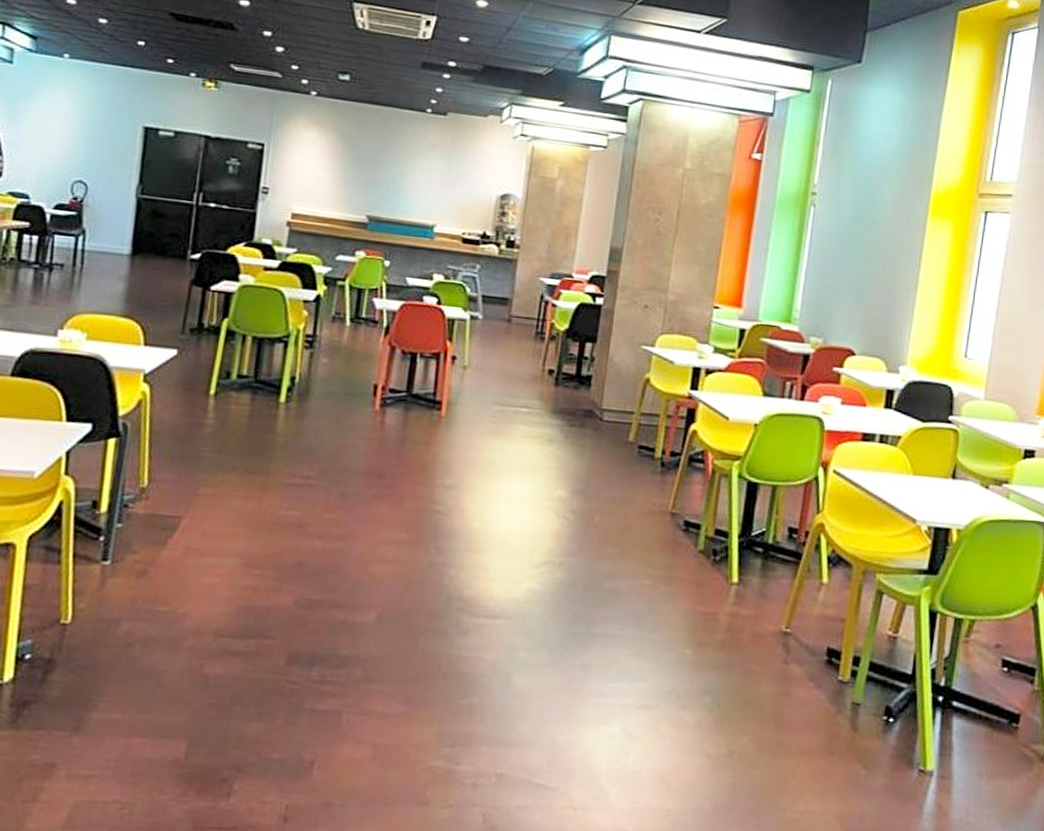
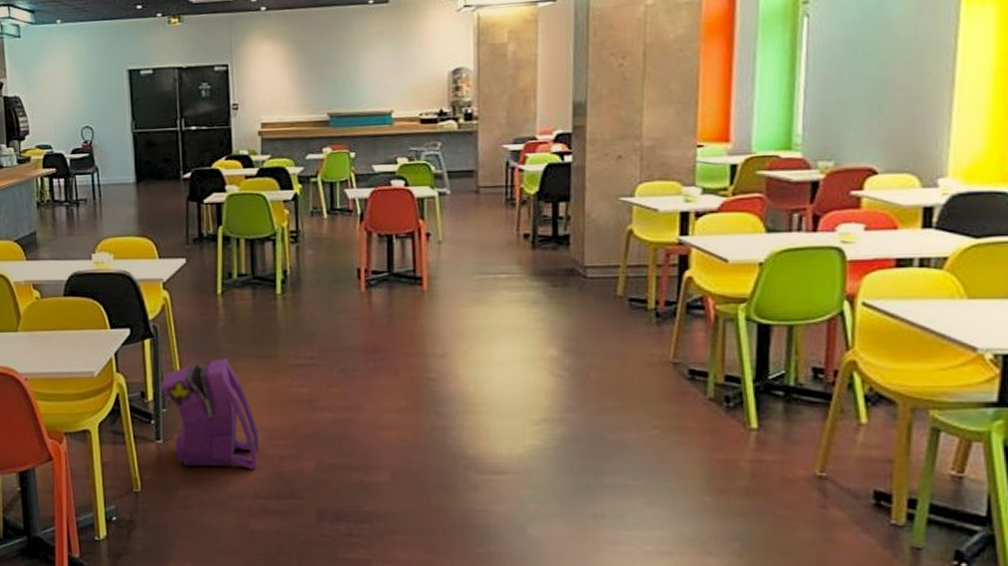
backpack: none [119,469,233,602] -> present [160,358,259,470]

